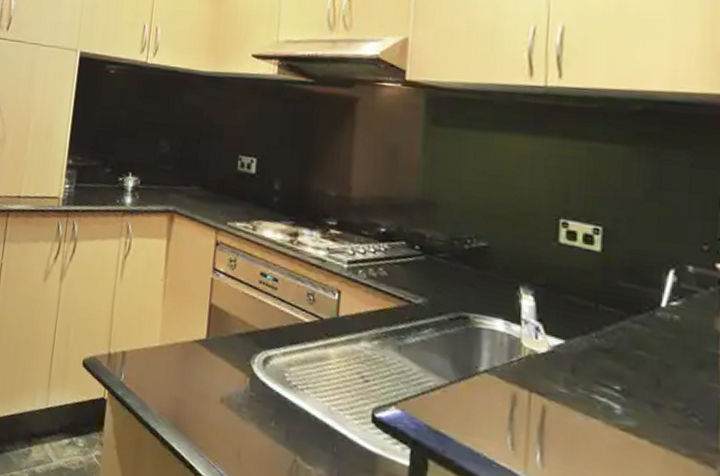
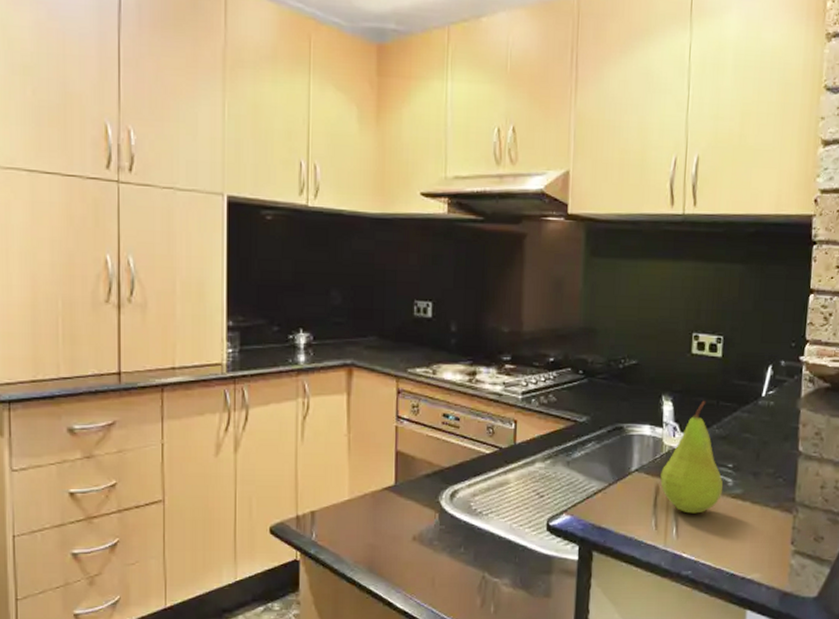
fruit: none [518,300,608,442] -> present [660,400,723,514]

